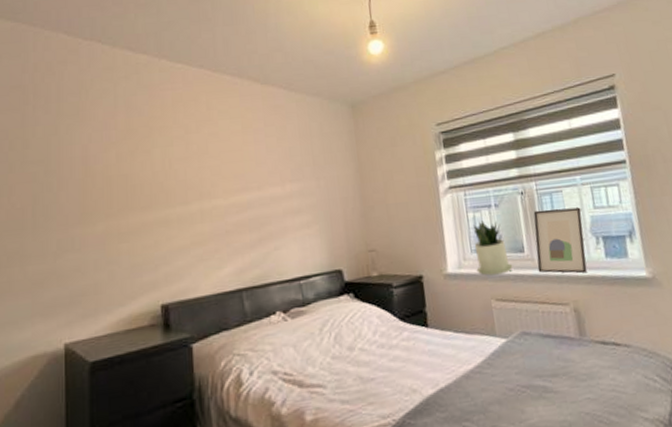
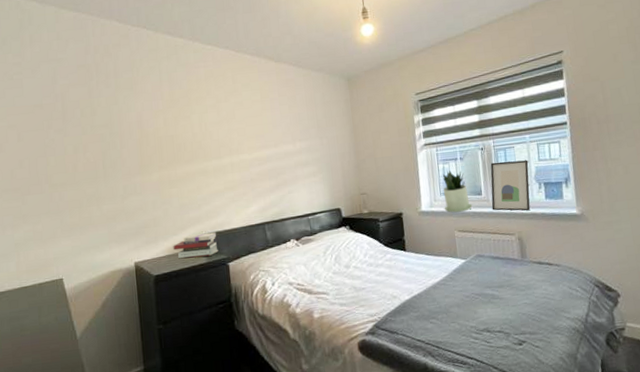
books: none [118,302,179,338] -> present [173,232,219,259]

